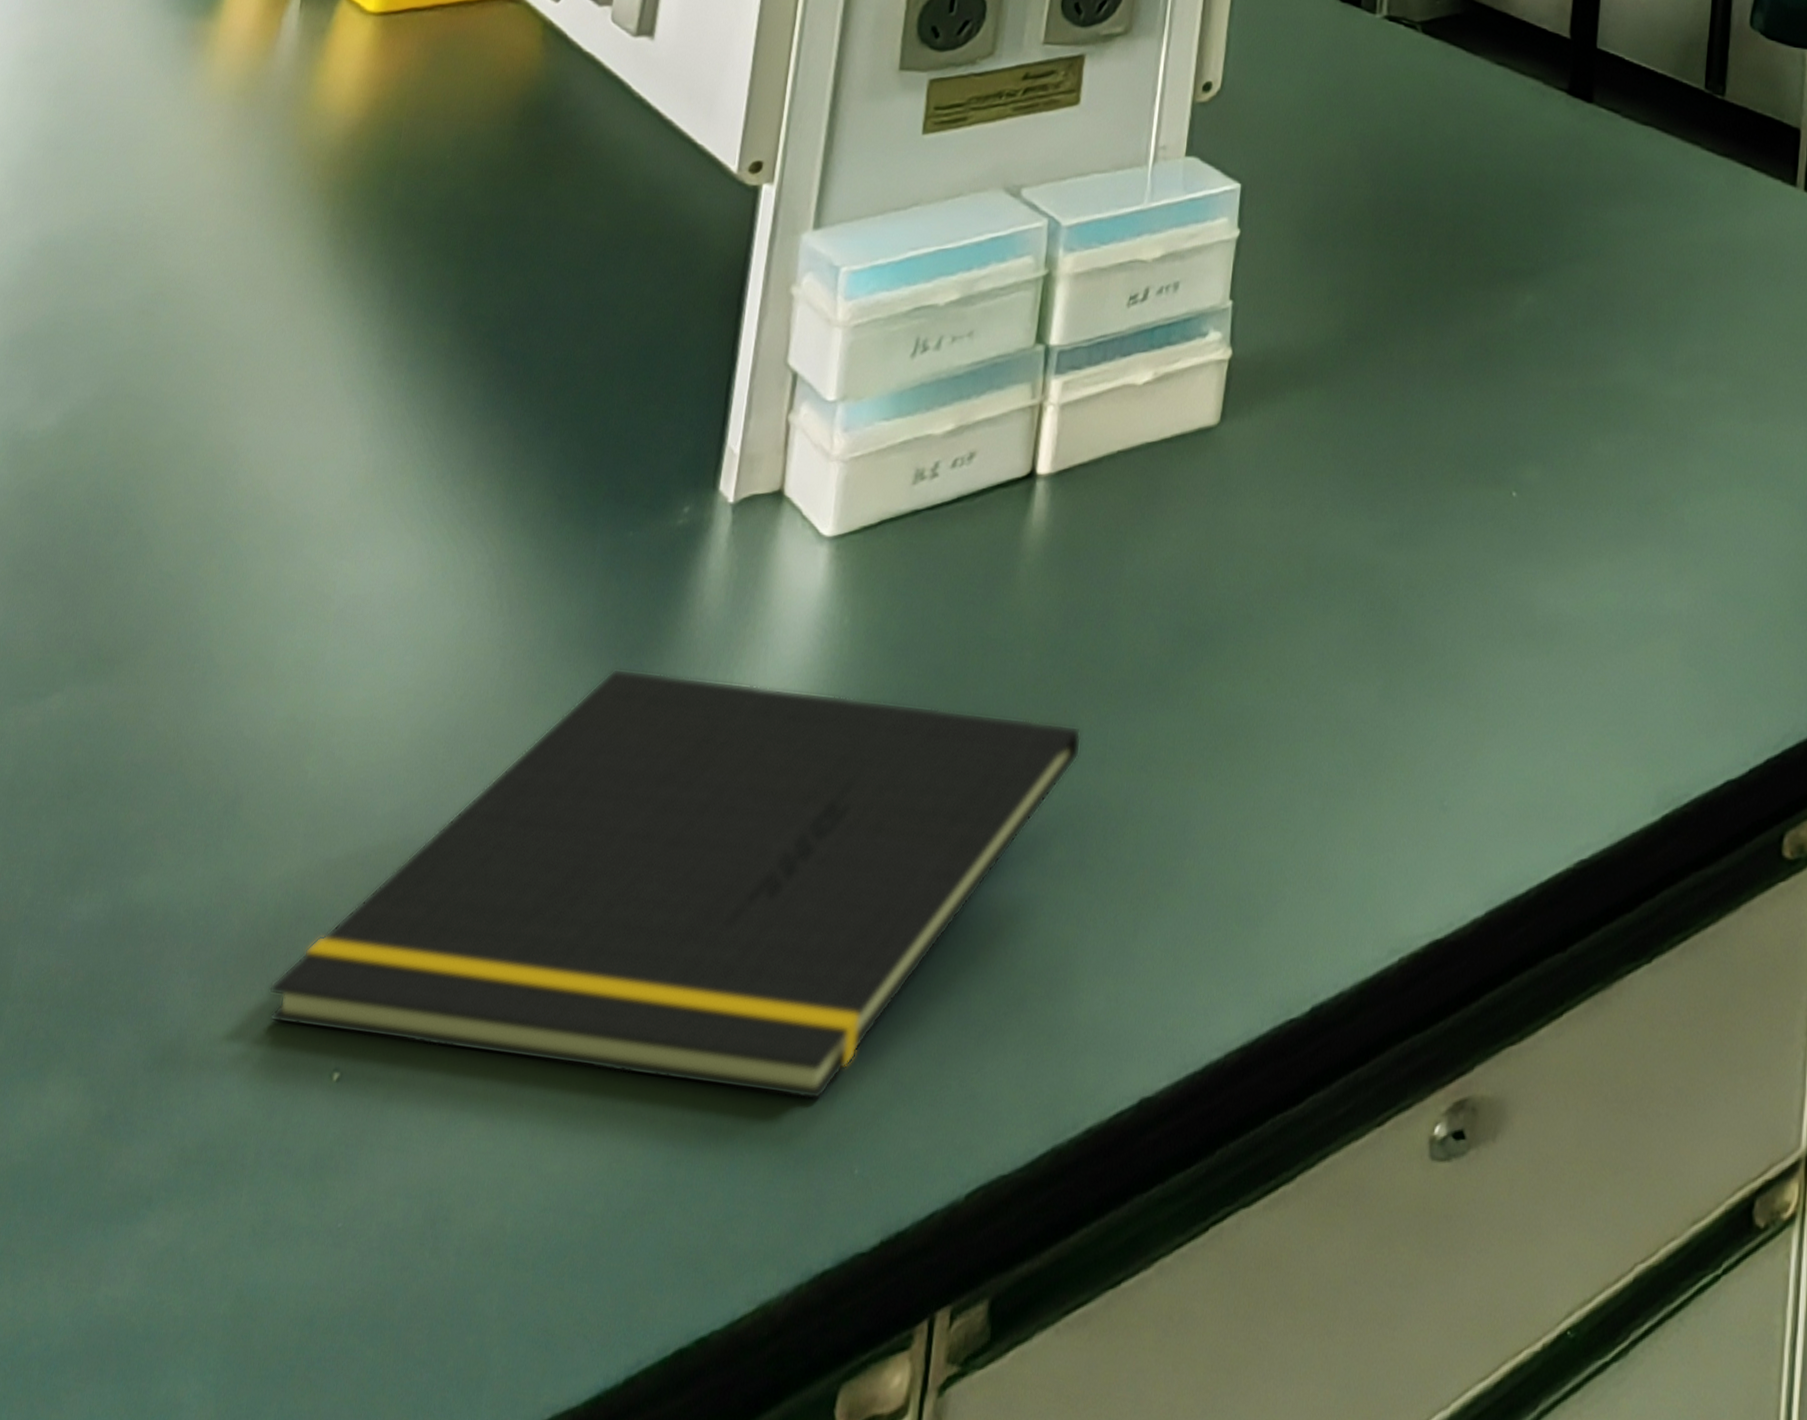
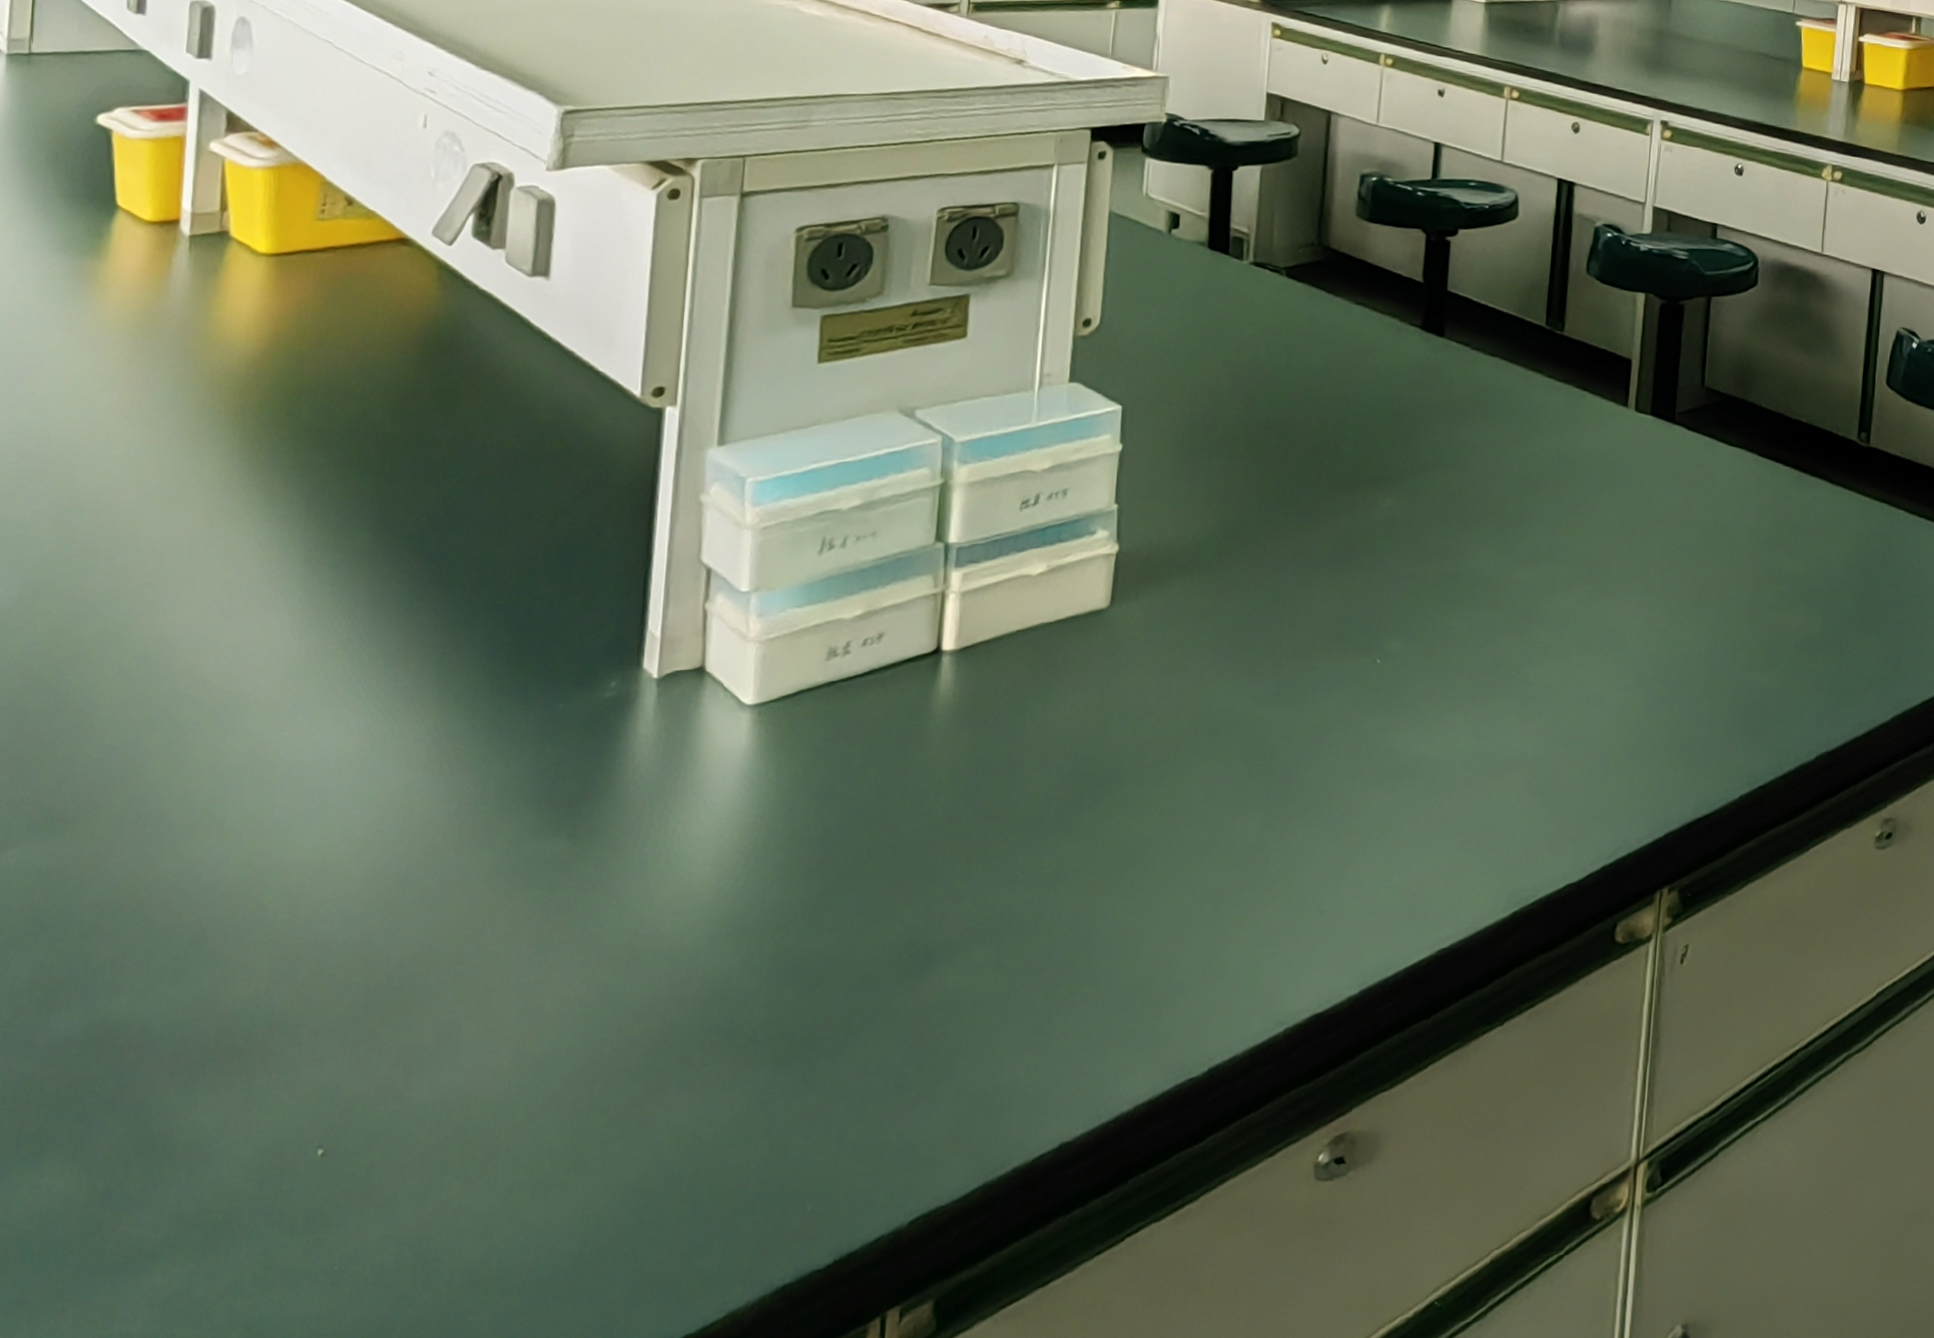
notepad: present [268,668,1082,1101] -> none [248,817,995,1156]

